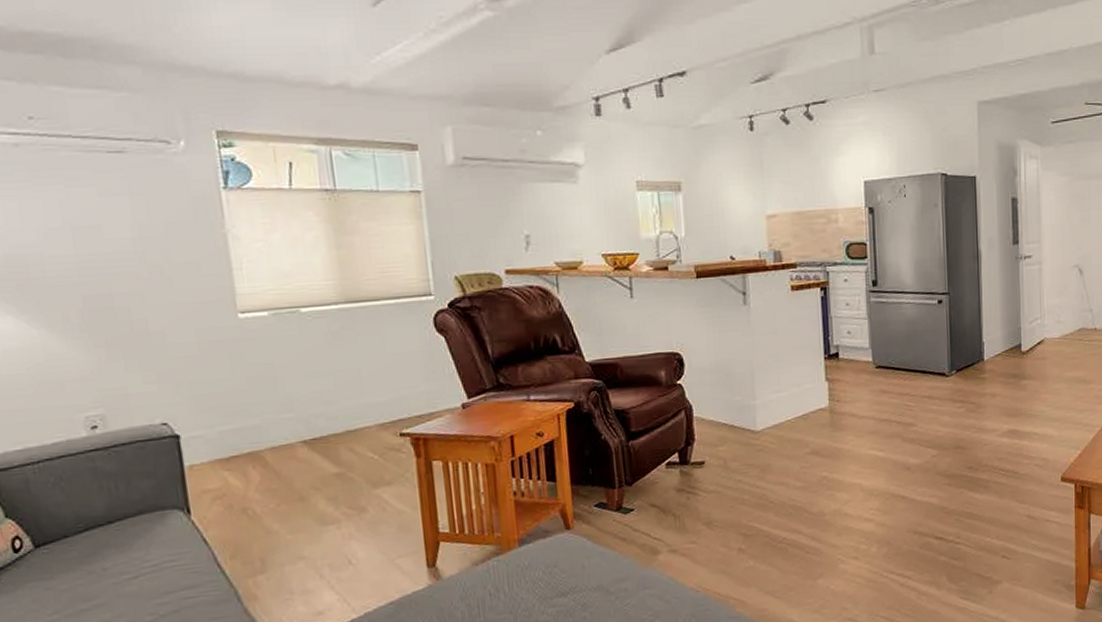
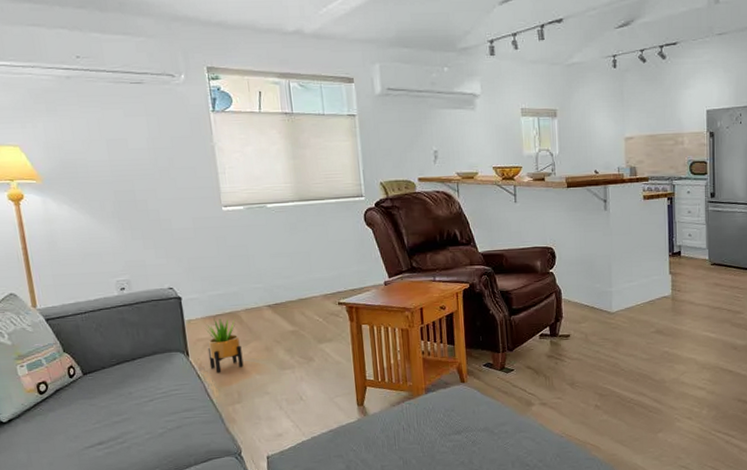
potted plant: none [213,460,269,535] -> present [204,318,244,373]

